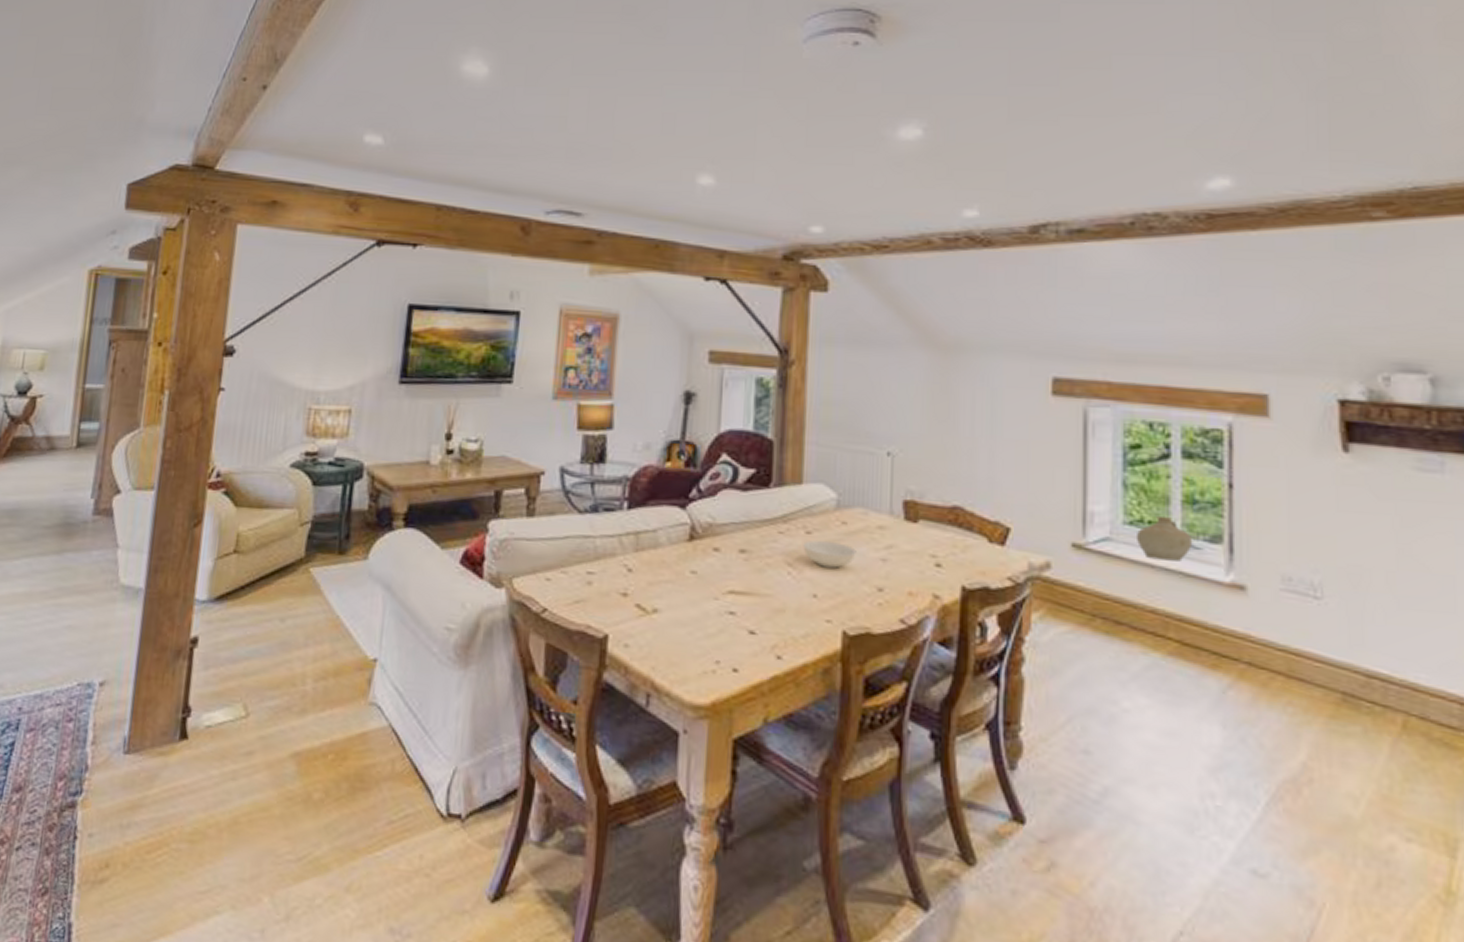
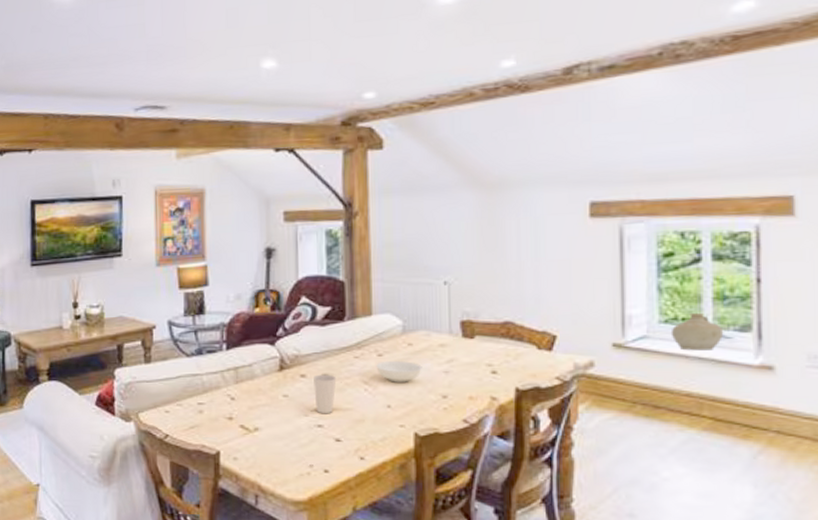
cup: none [728,549,756,600] -> present [314,374,337,414]

